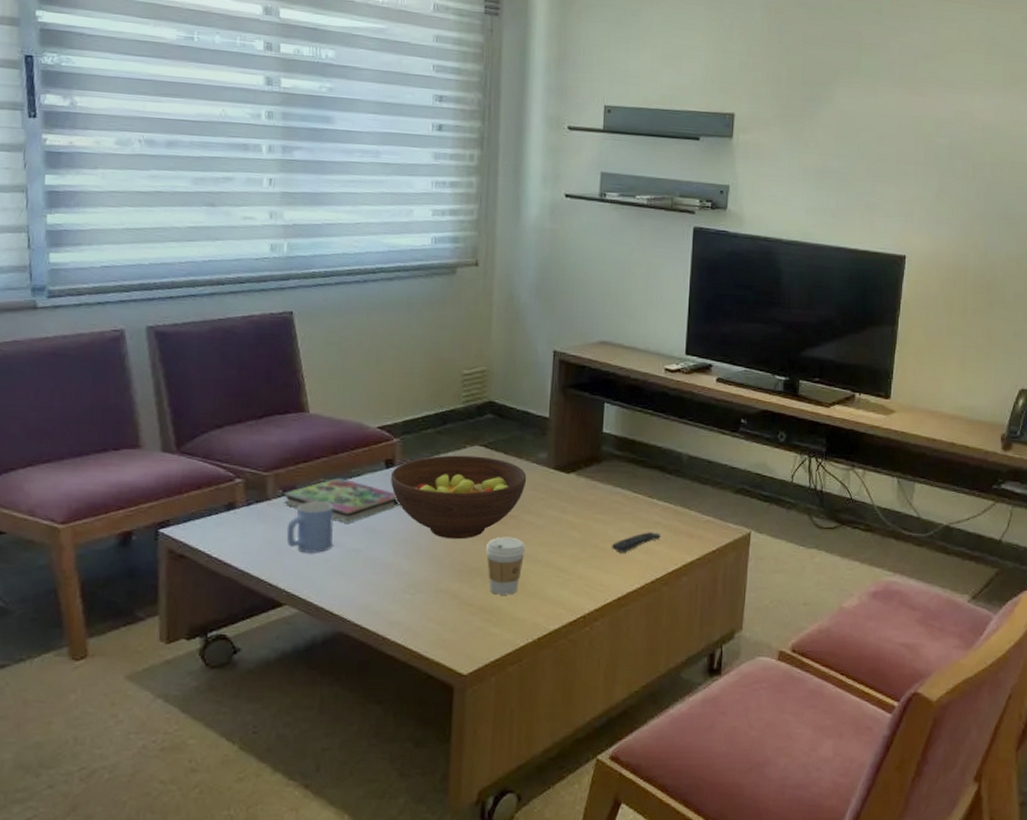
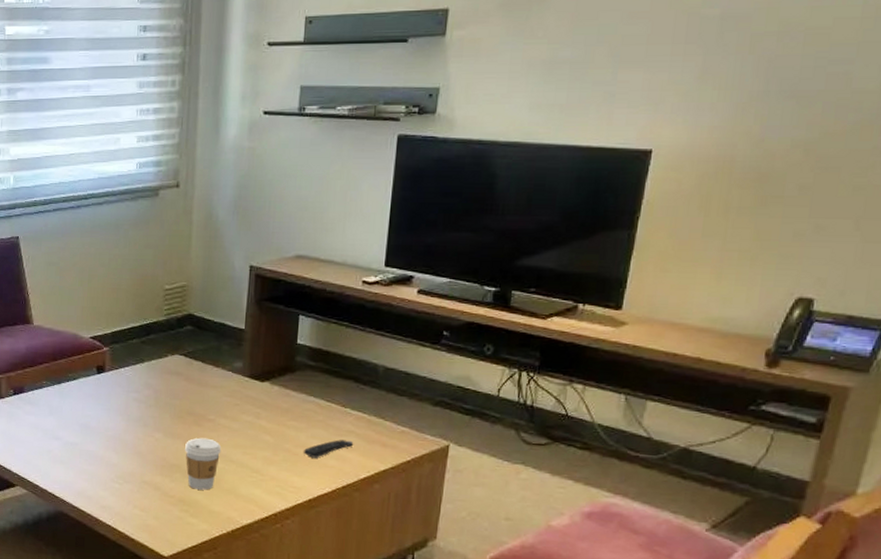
book: present [284,477,401,523] -> none [14,380,111,420]
mug: present [286,501,334,554] -> none [17,400,55,445]
fruit bowl: present [390,455,527,540] -> none [101,363,223,439]

